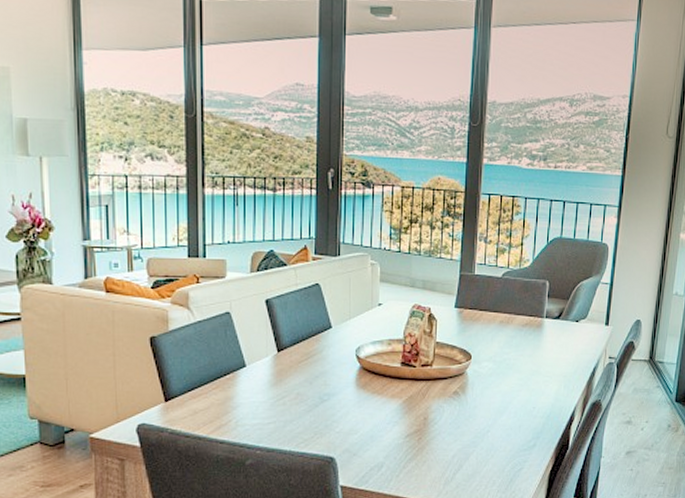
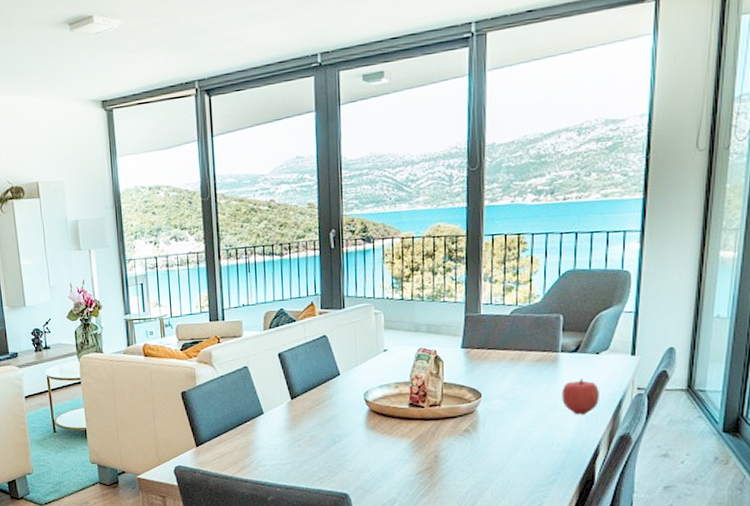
fruit: none [544,344,577,381] -> present [562,378,599,415]

